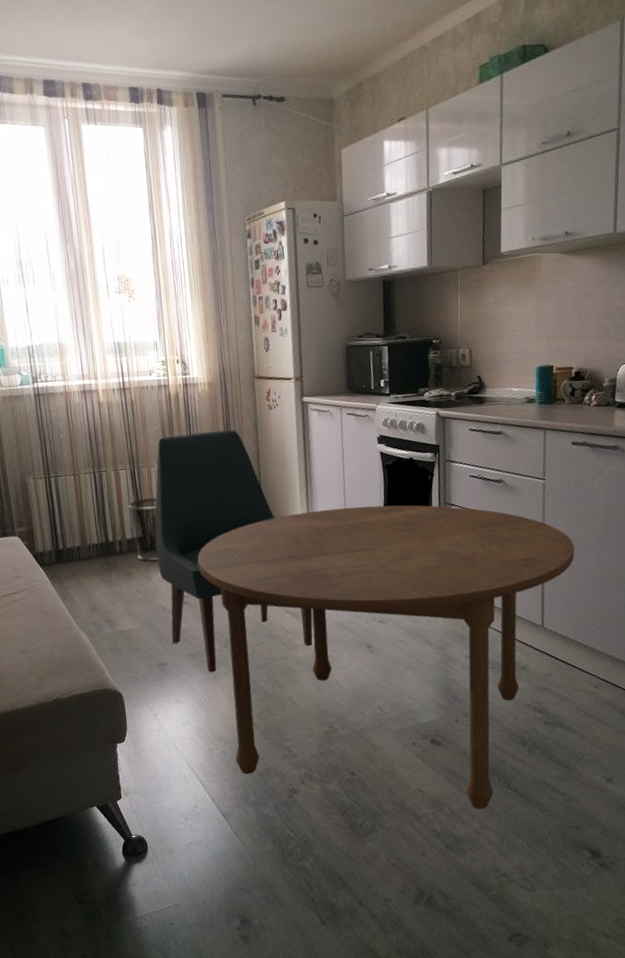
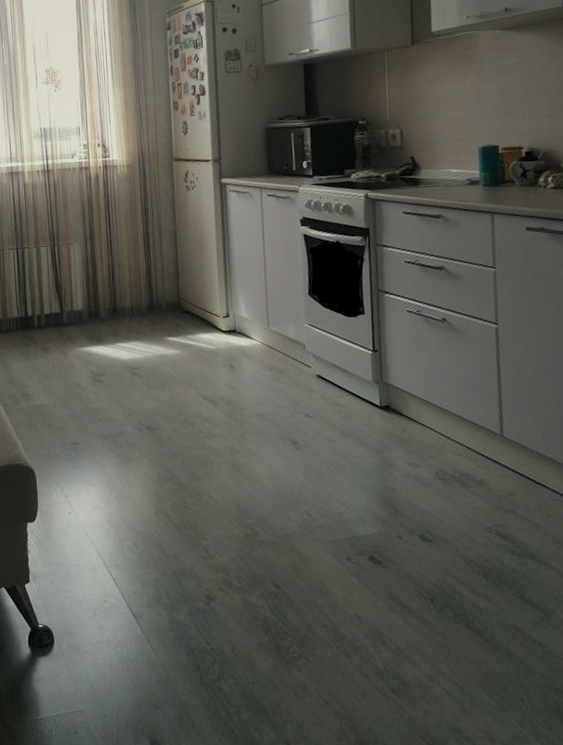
waste bin: present [128,498,158,562] -> none [47,275,75,338]
chair: present [155,430,313,673] -> none [72,210,232,457]
dining table: present [197,505,575,810] -> none [112,290,538,650]

